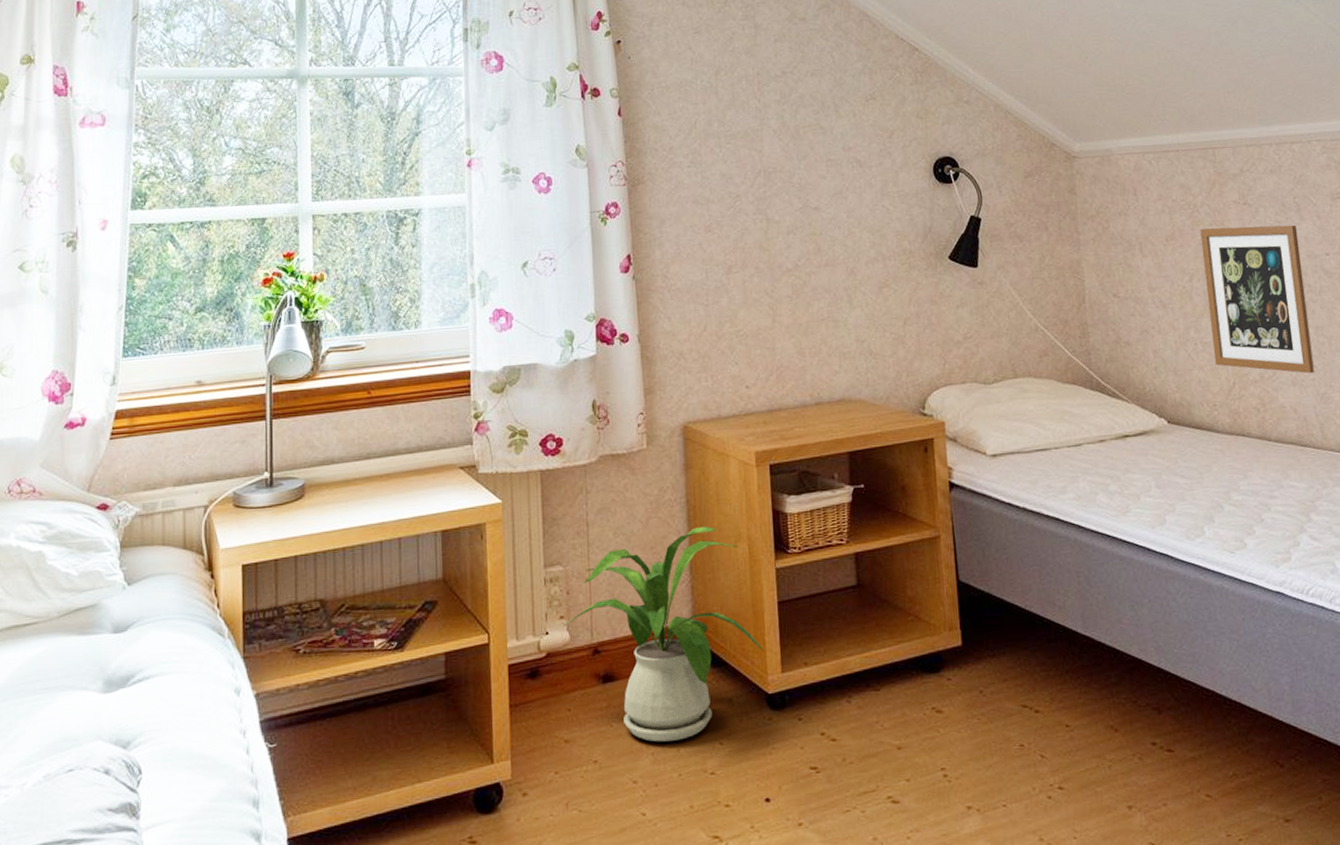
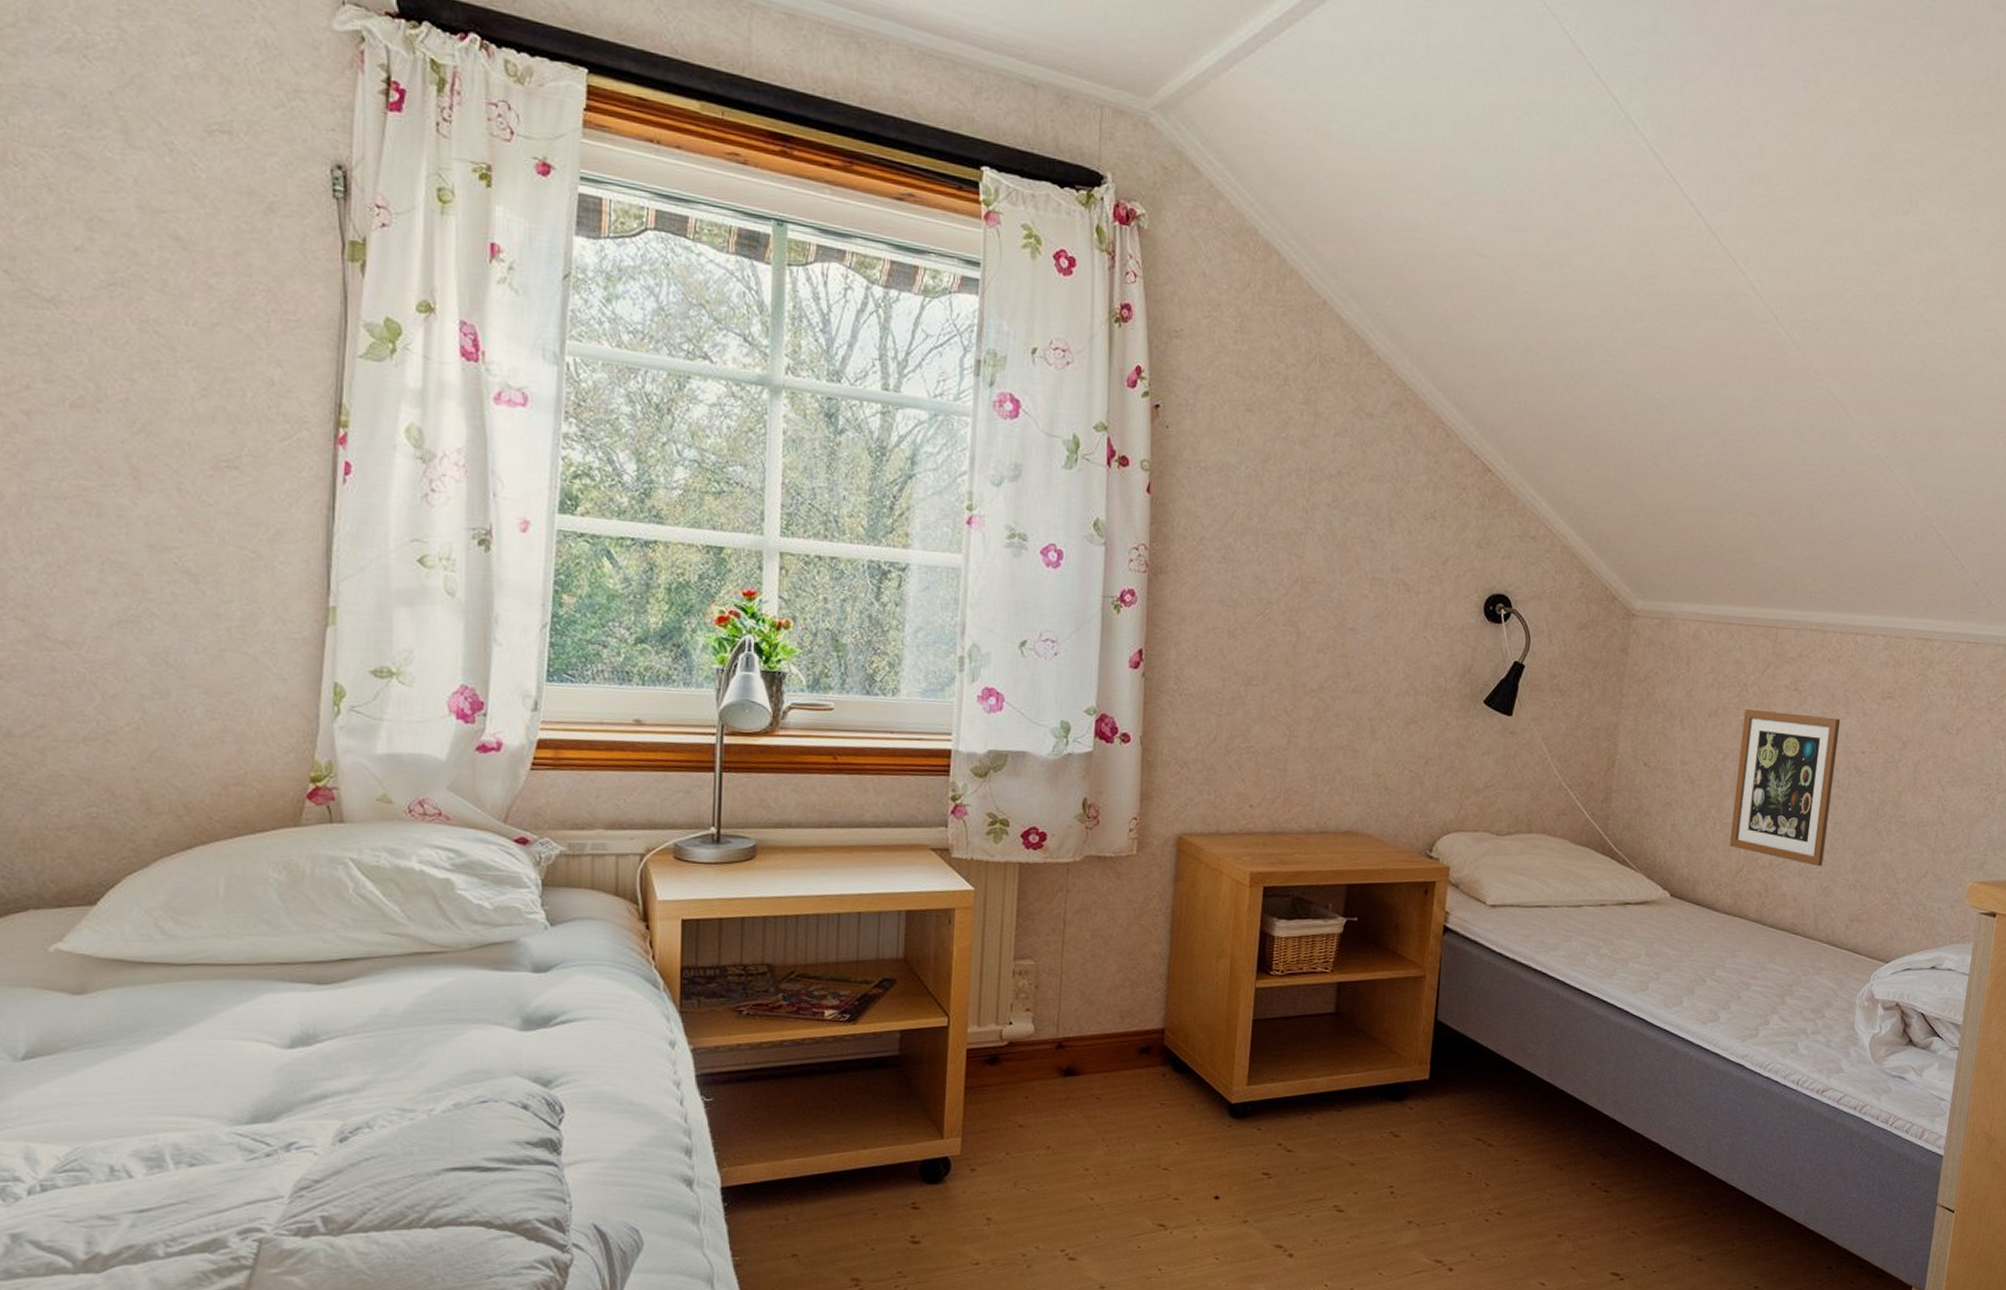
house plant: present [564,526,764,742] -> none [1029,938,1233,1136]

